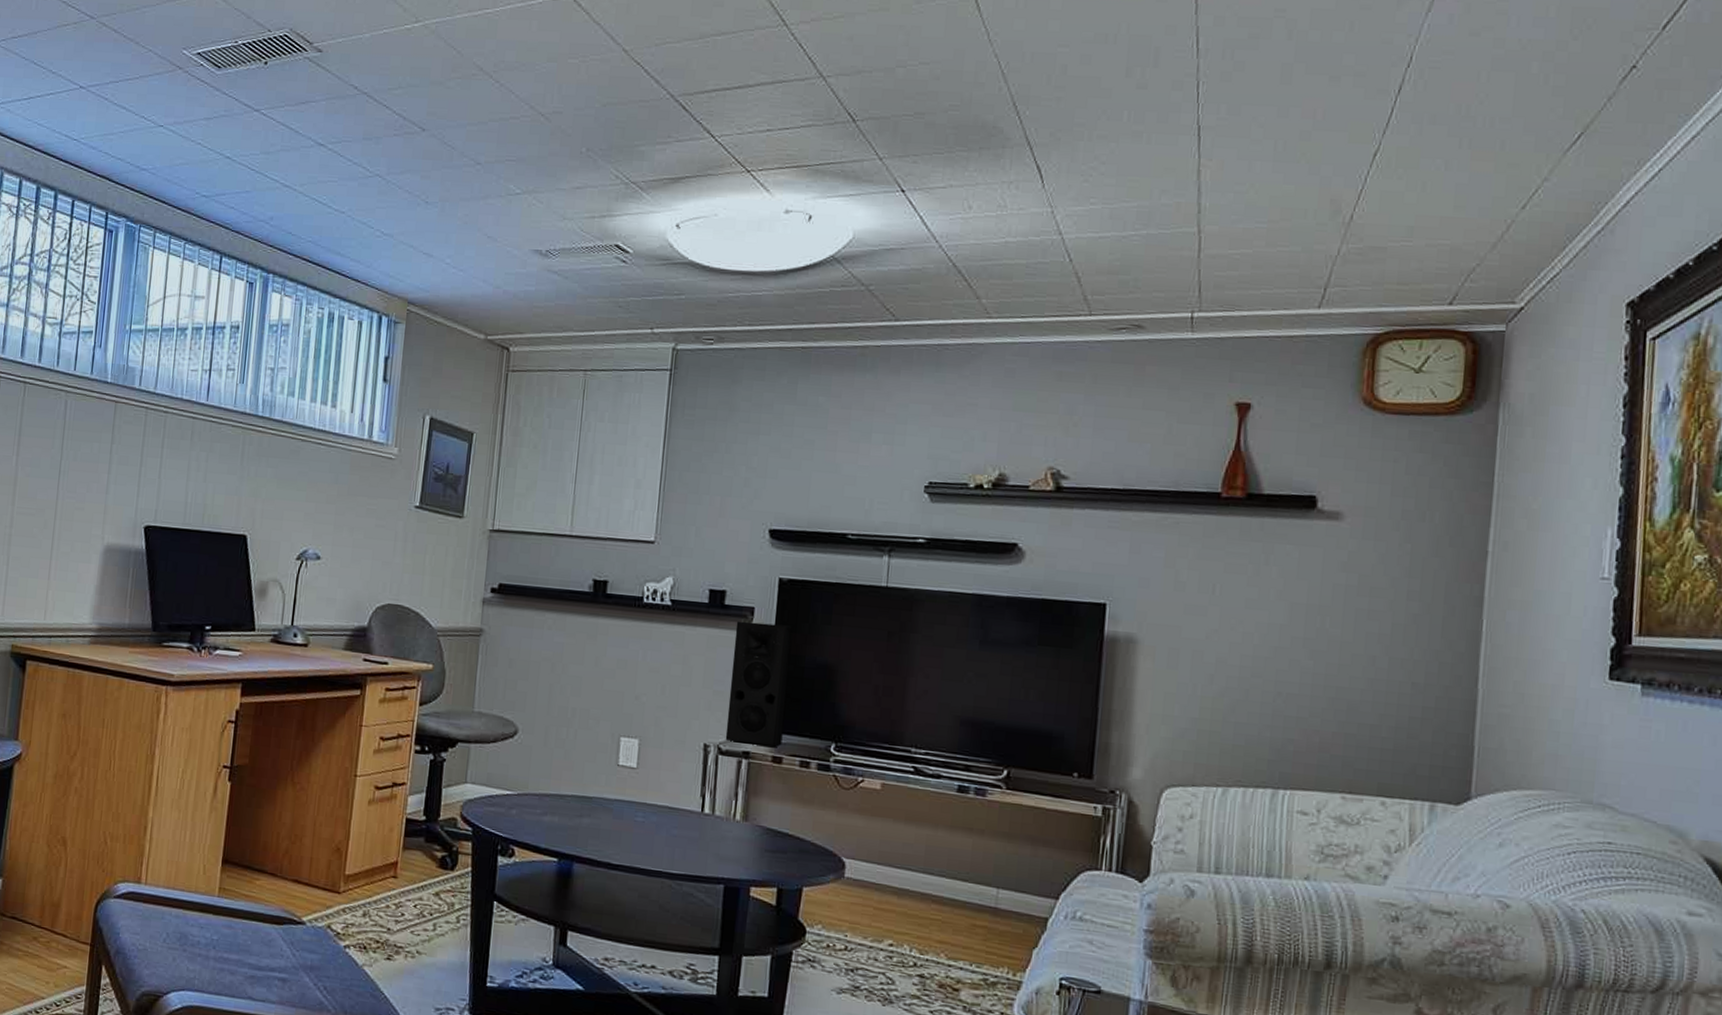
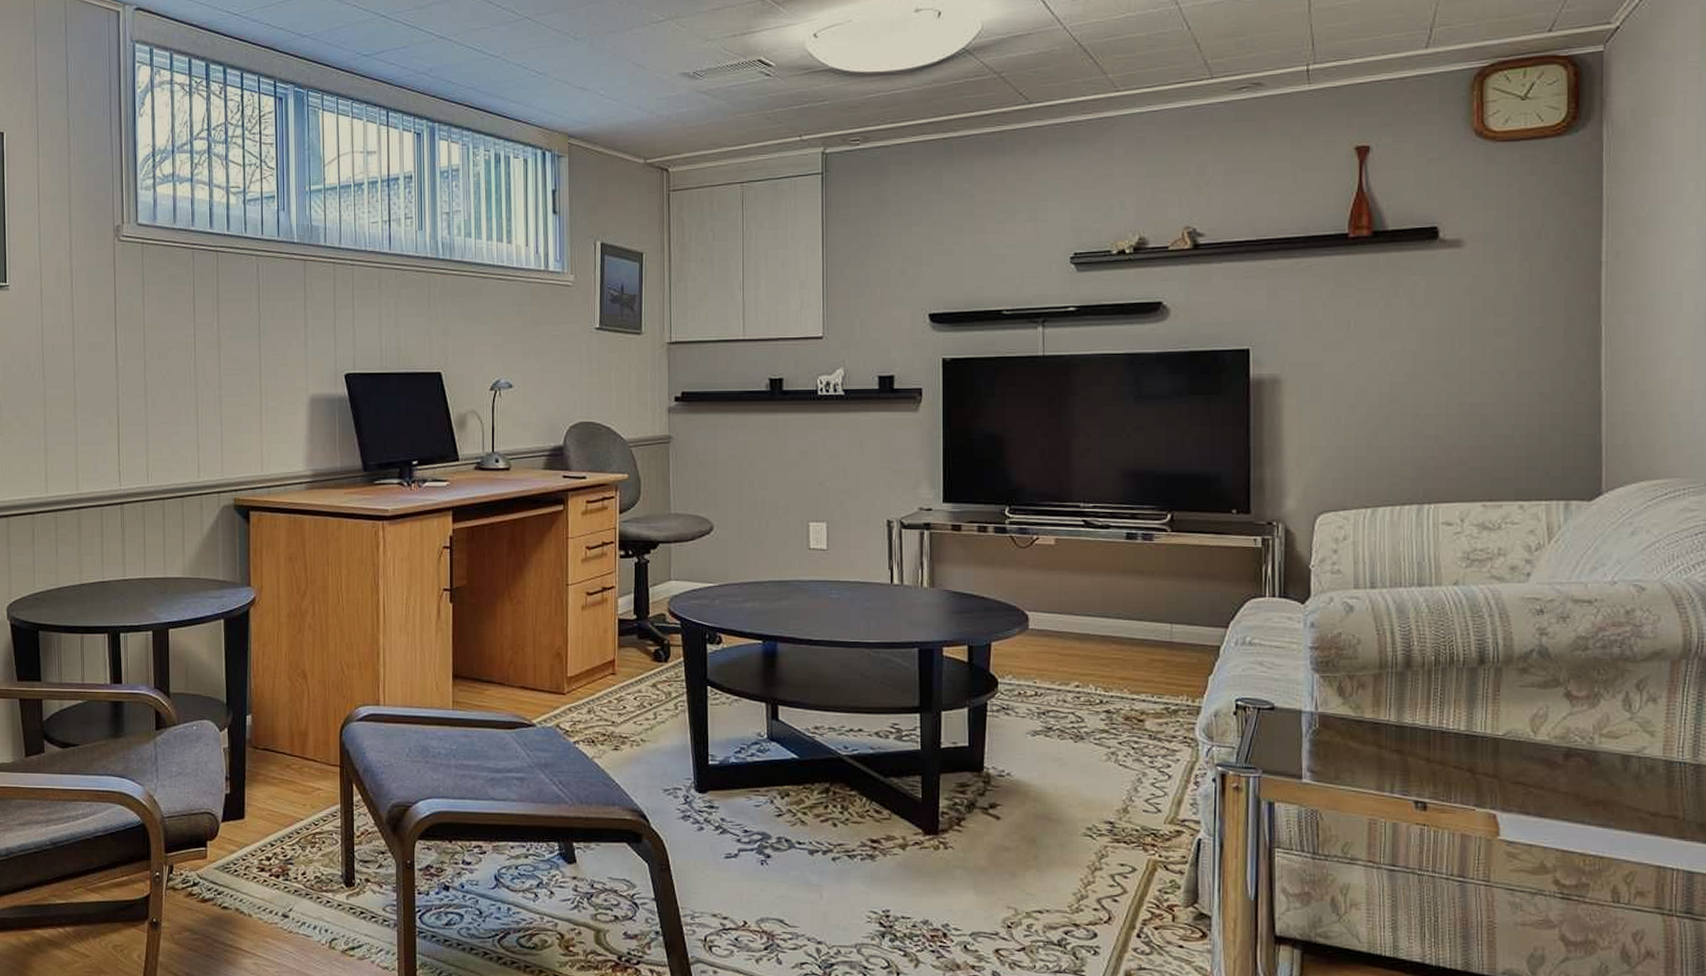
speaker: present [725,621,793,748] -> none [906,402,960,517]

